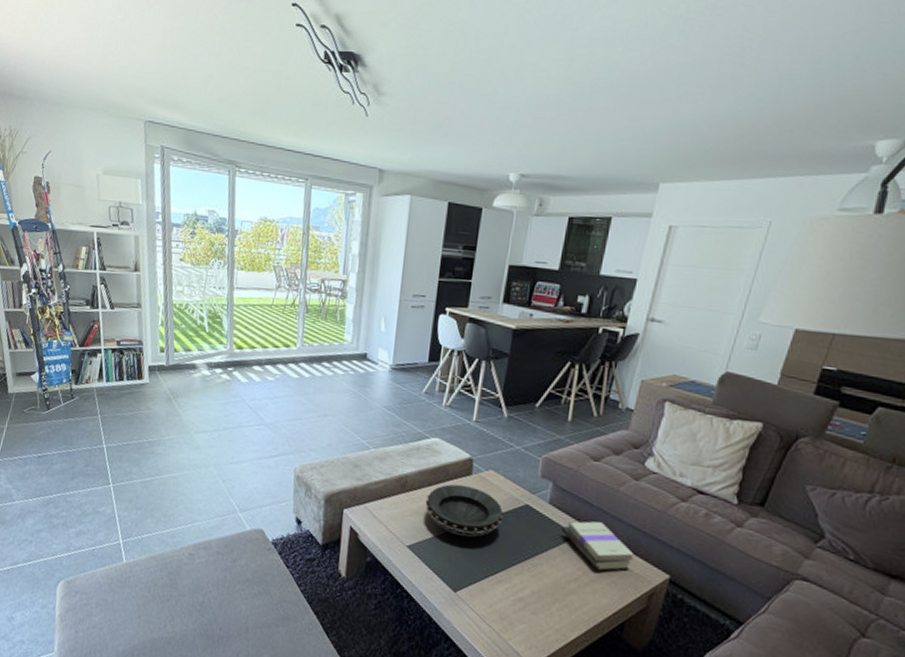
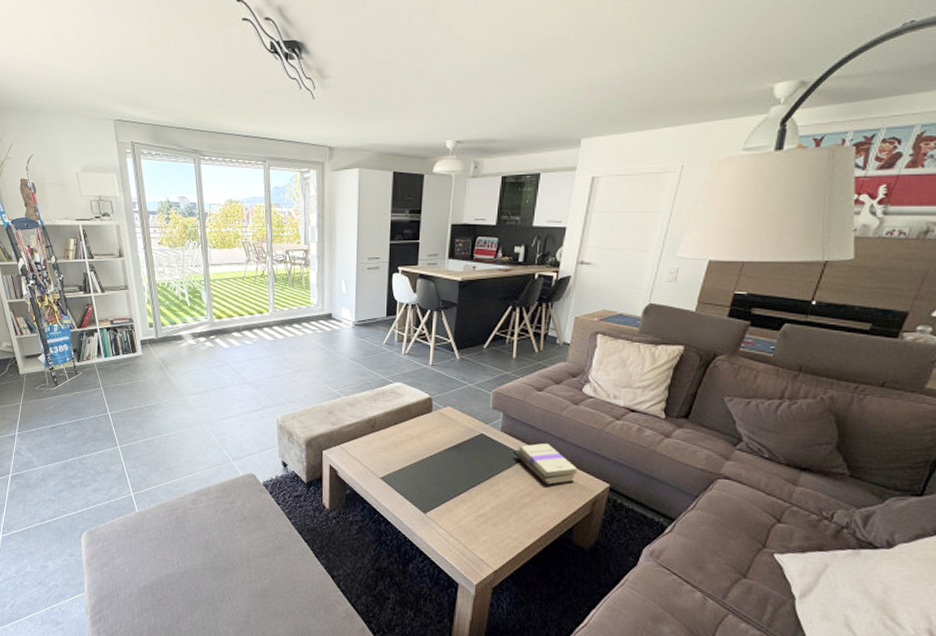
decorative bowl: present [425,484,504,537] -> none [393,421,463,466]

